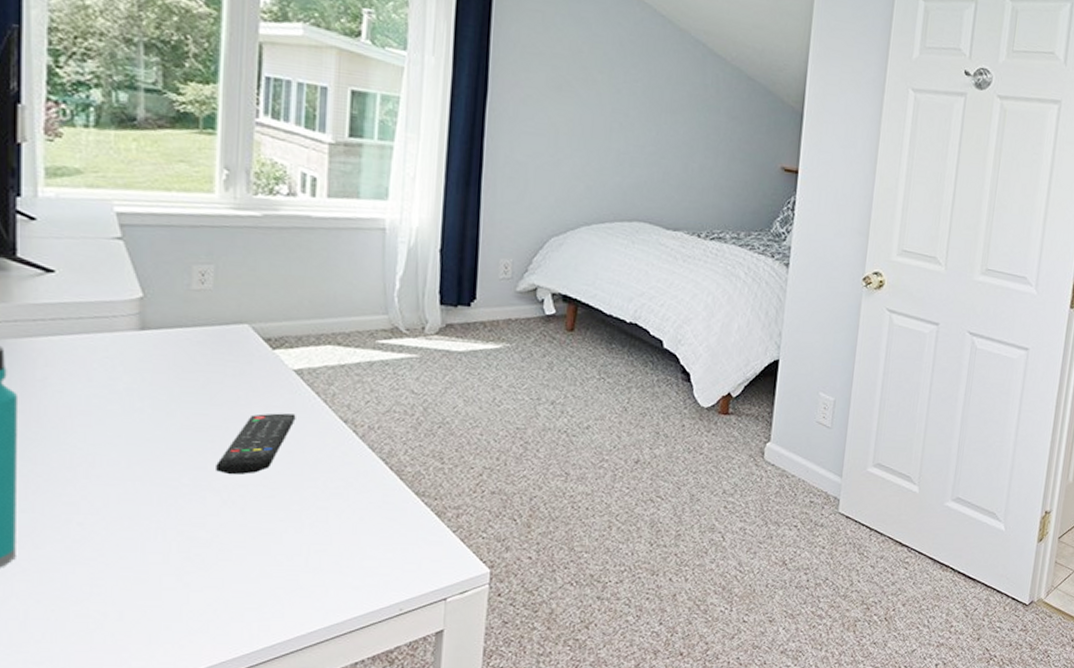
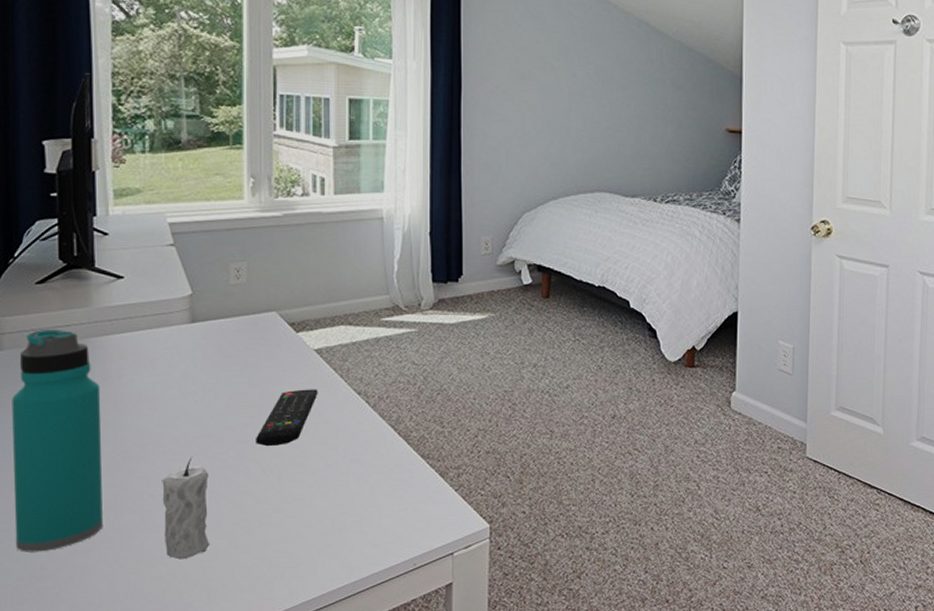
candle: none [94,481,155,597] -> present [162,456,210,560]

